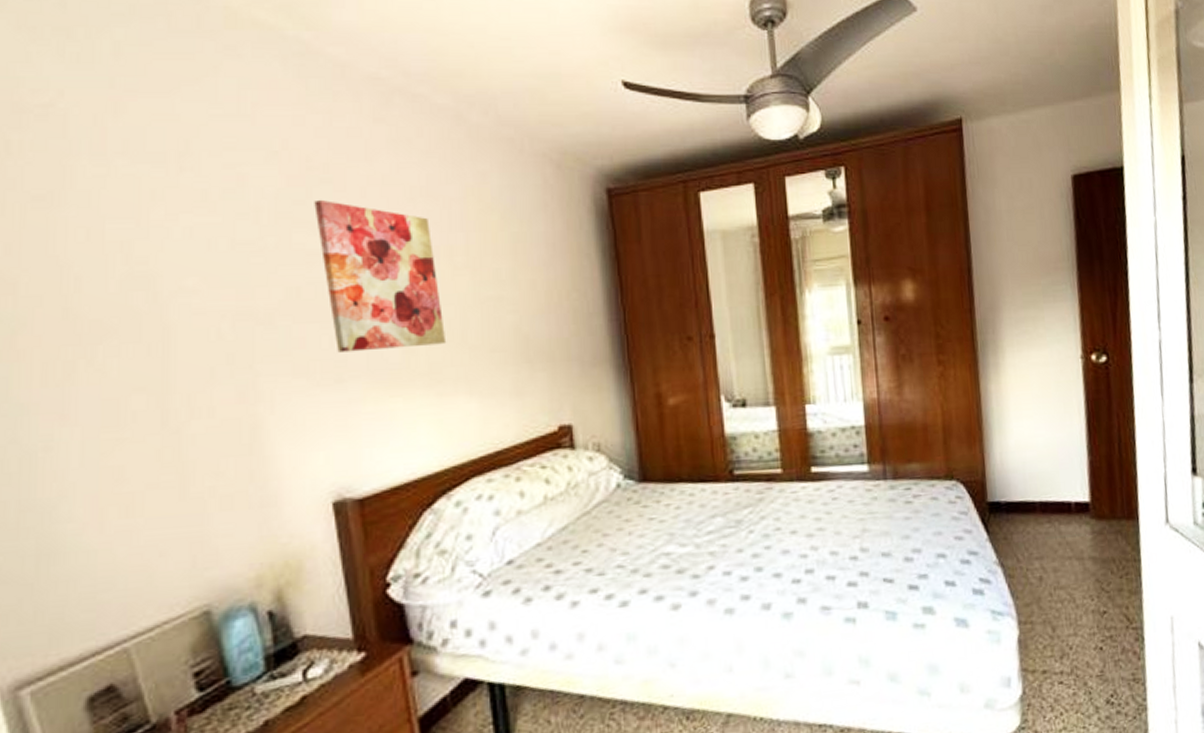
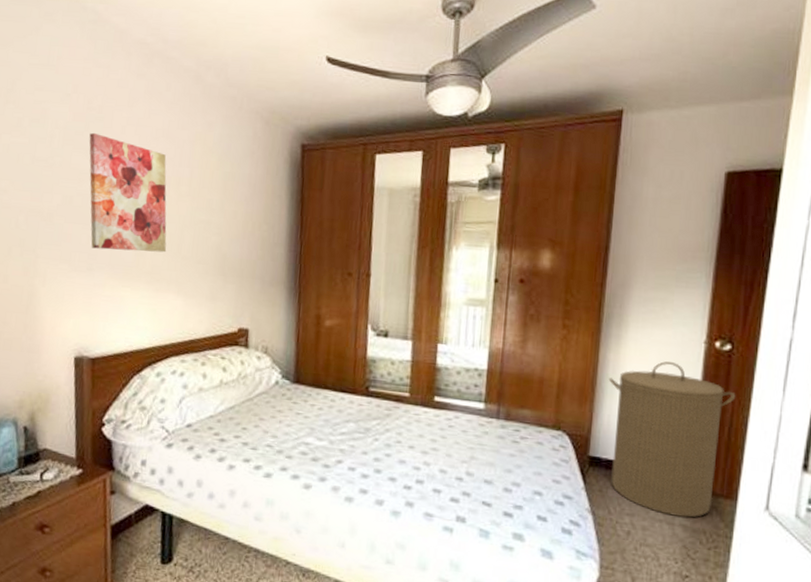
laundry hamper: none [993,383,1120,551] -> present [608,361,736,518]

